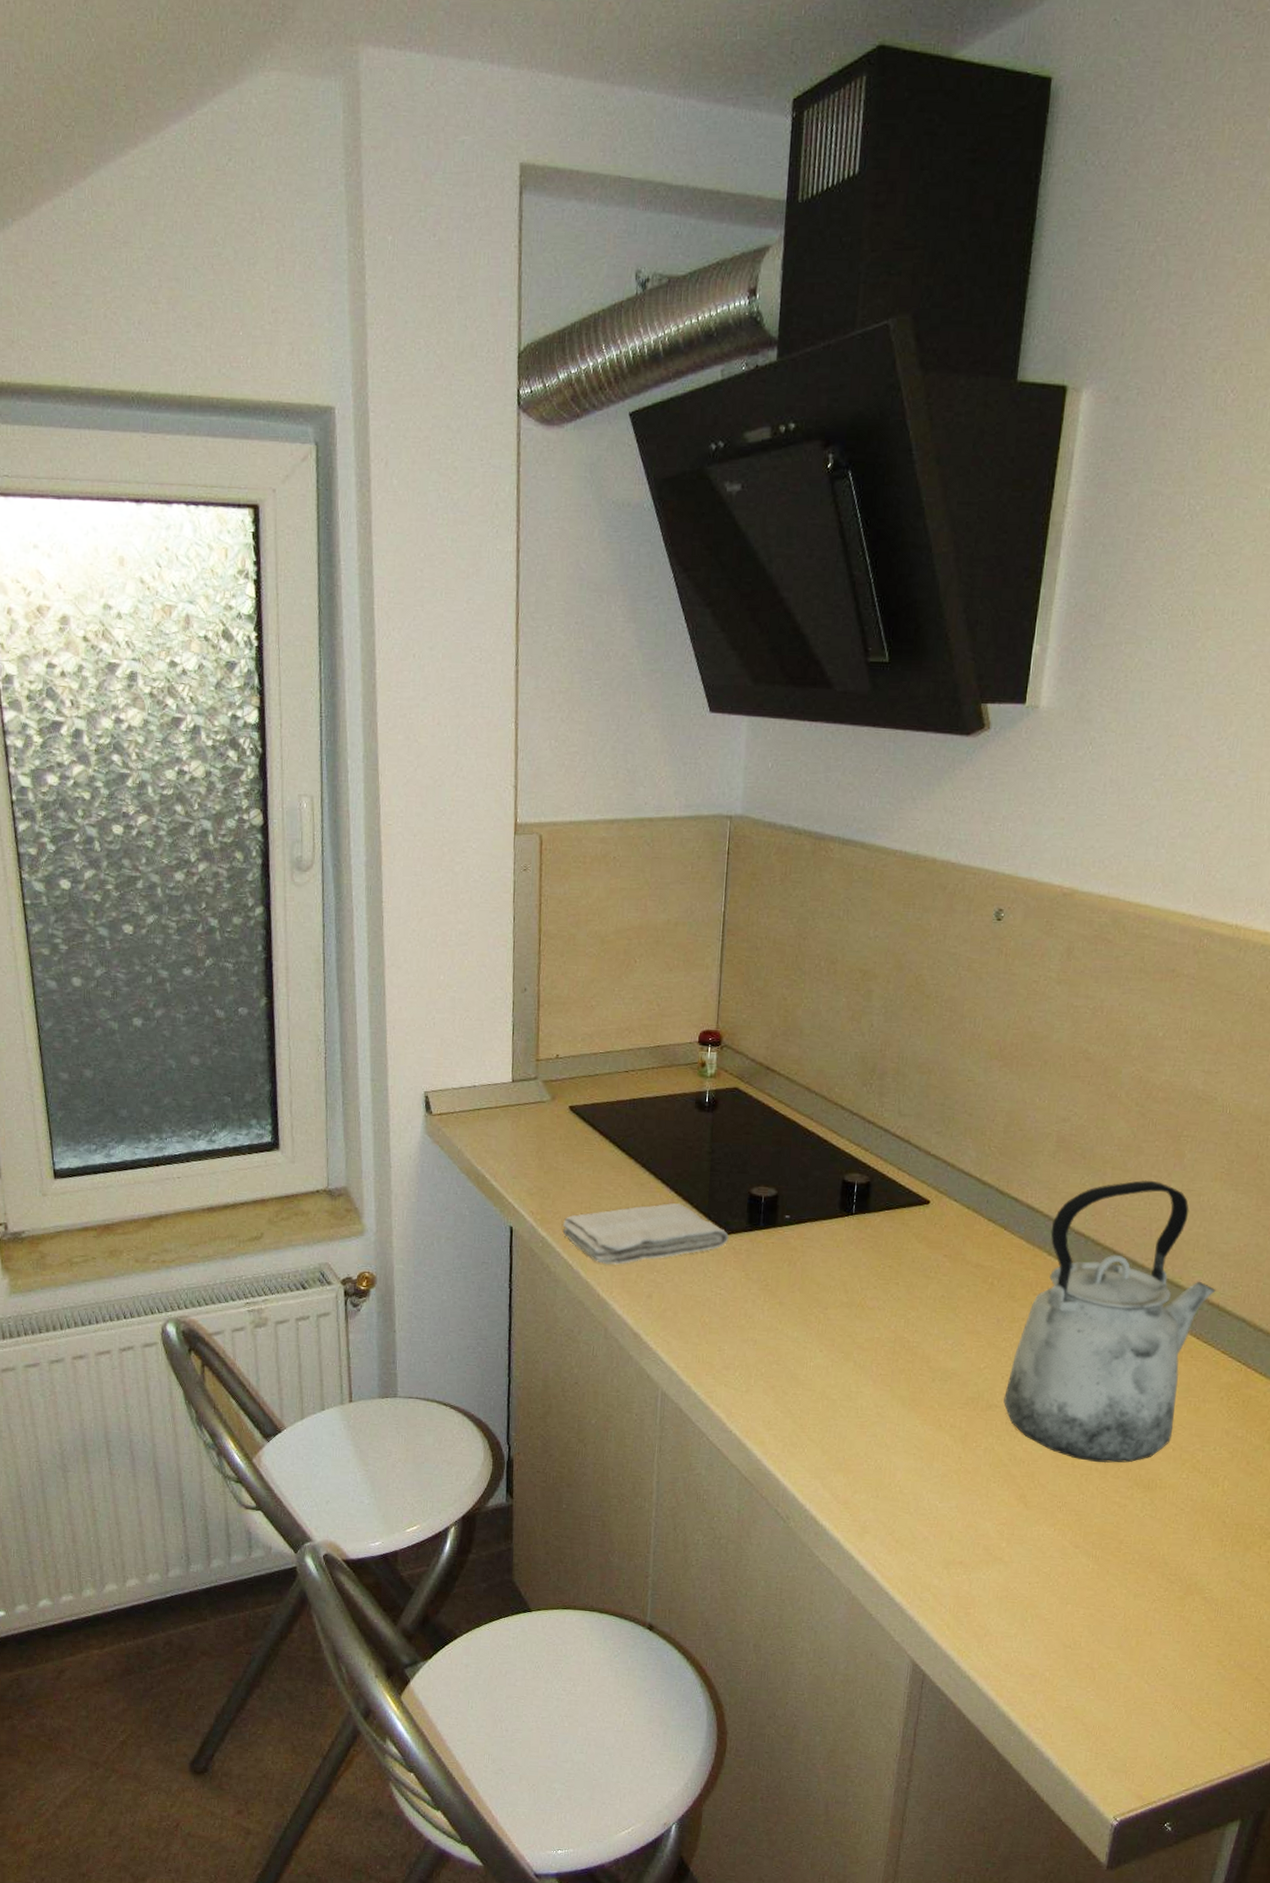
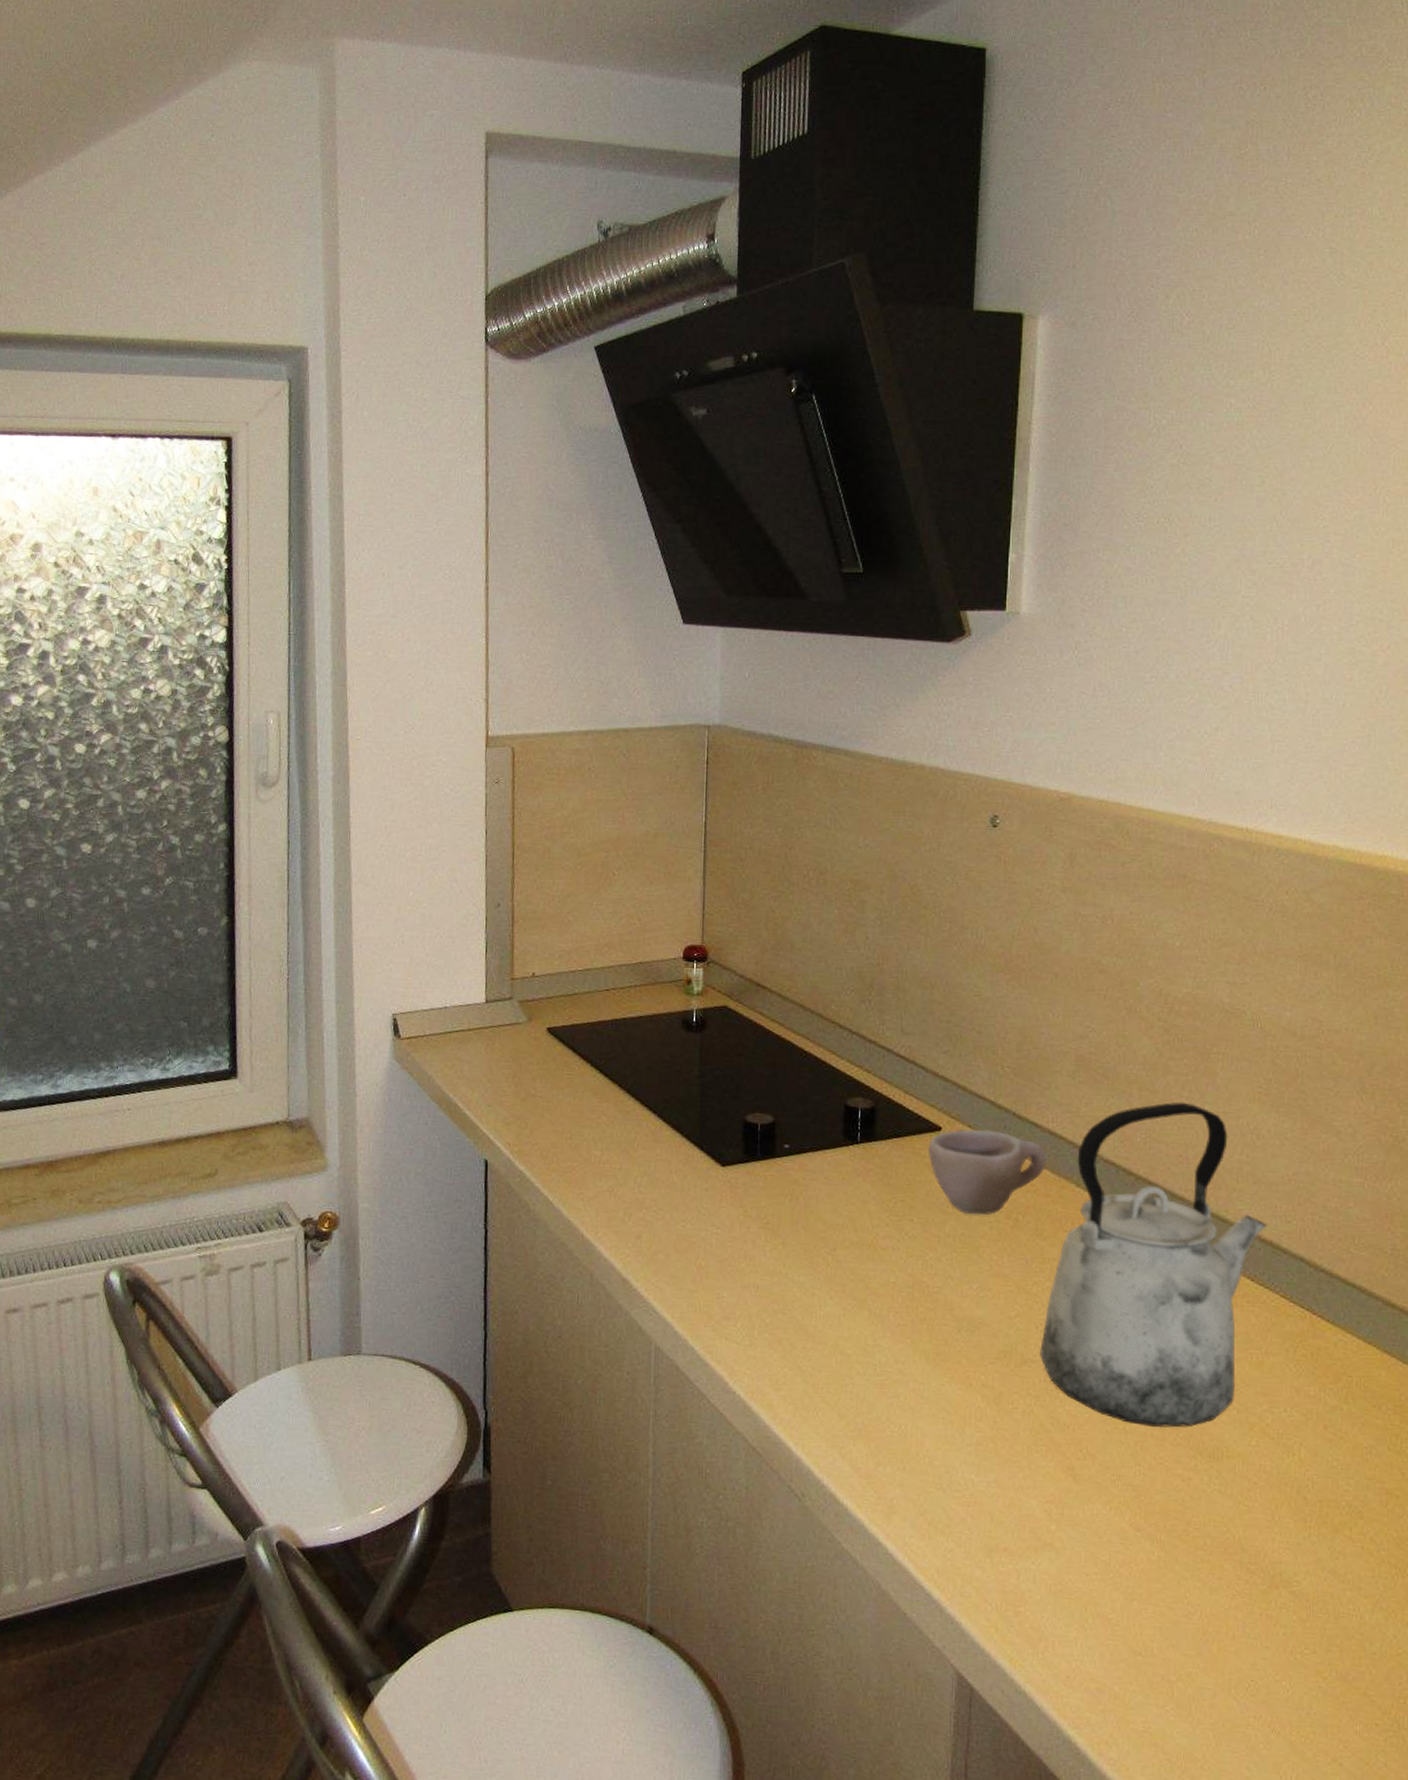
washcloth: present [563,1203,729,1265] -> none [542,1132,724,1202]
cup: none [916,1203,1023,1280] -> present [928,1129,1046,1216]

